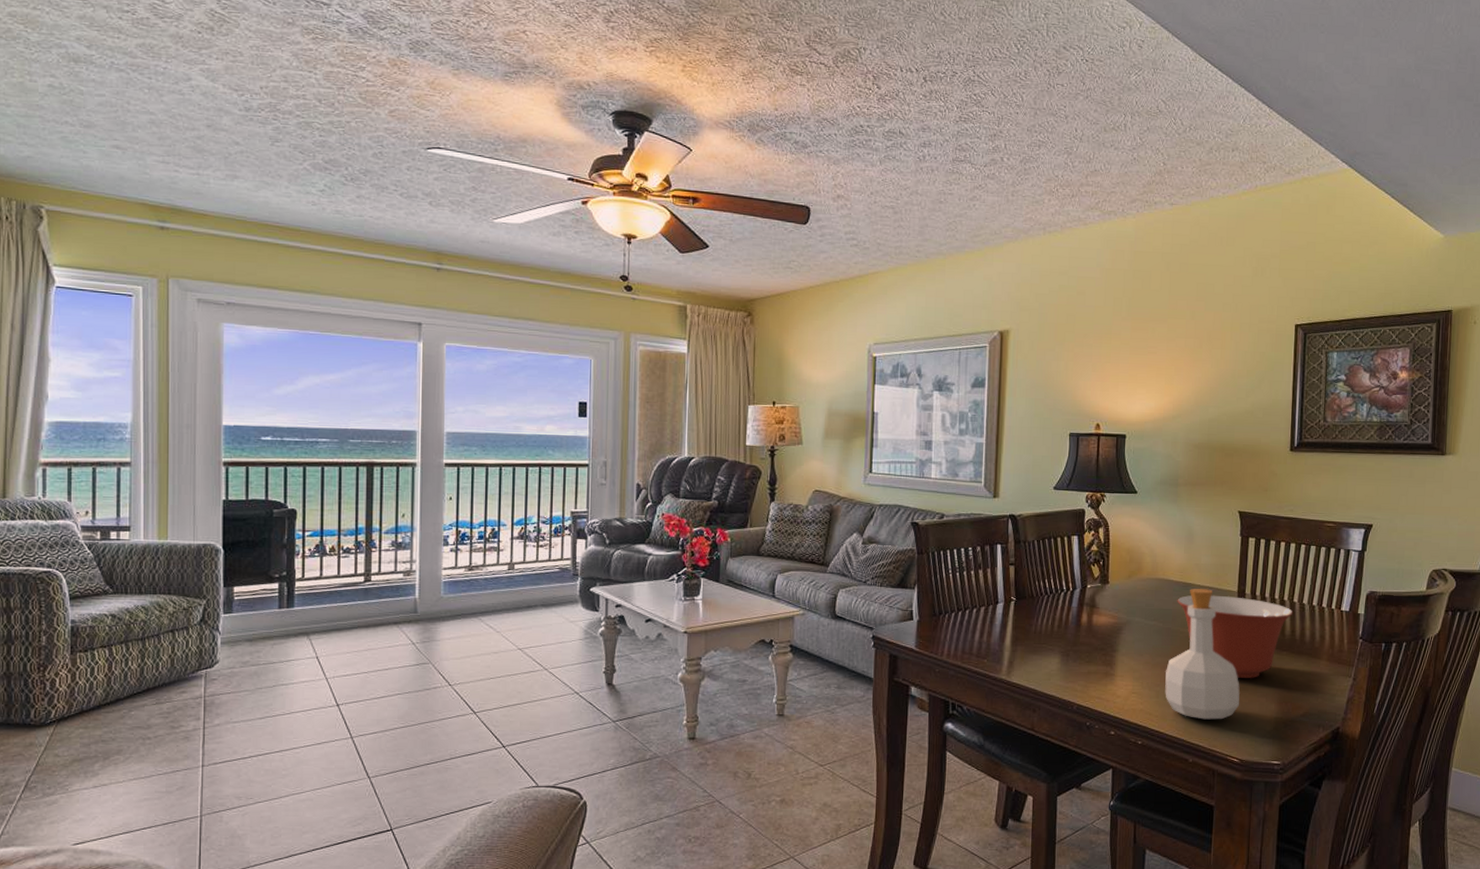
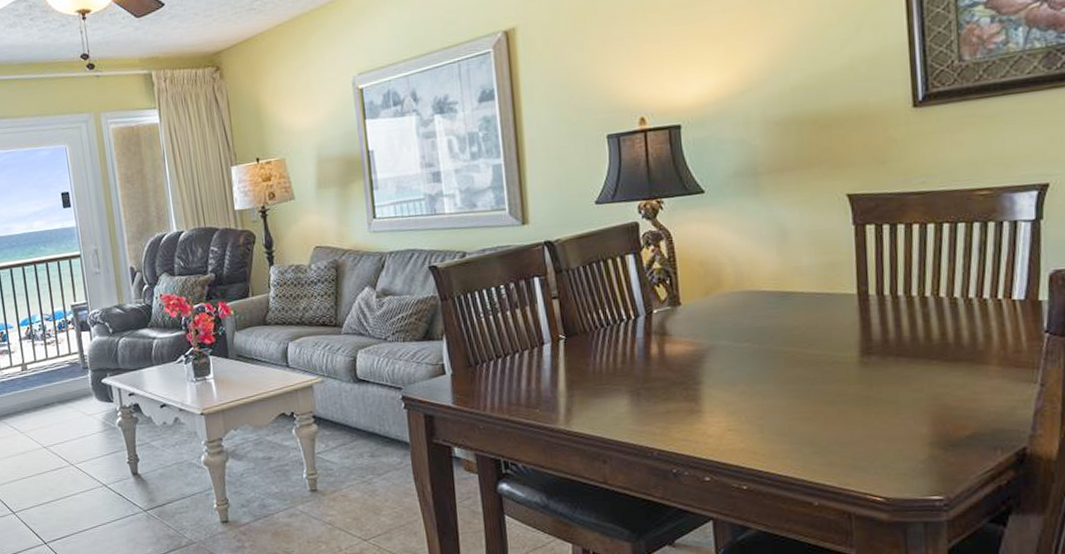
bottle: present [1165,589,1240,720] -> none [769,295,876,454]
mixing bowl: present [1177,595,1293,678] -> none [774,300,941,399]

